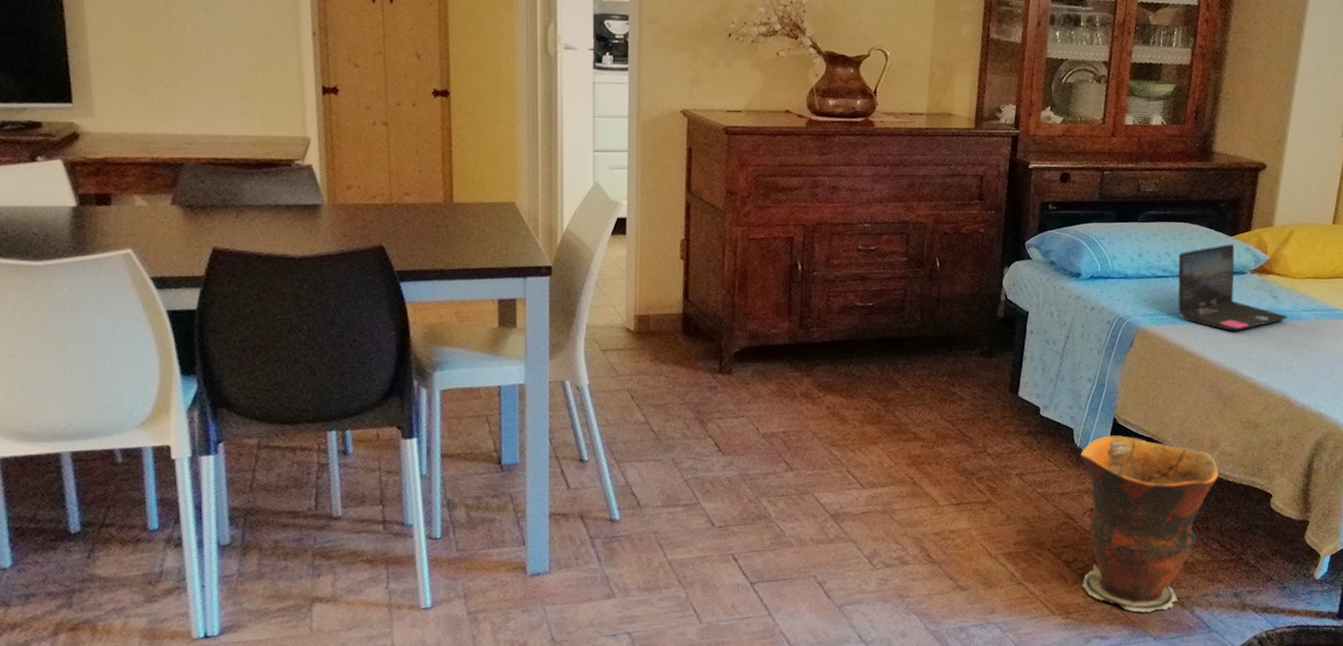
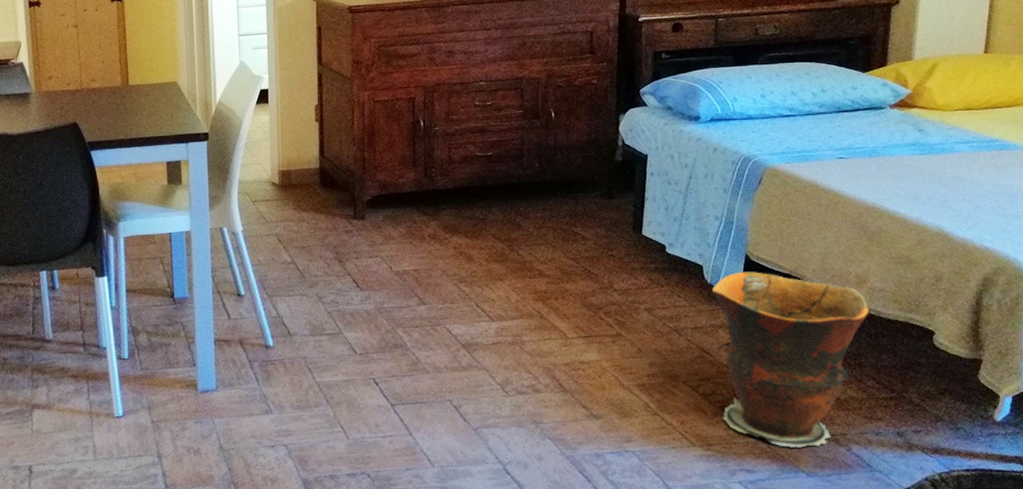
laptop: present [1178,244,1288,331] -> none [806,80,938,166]

